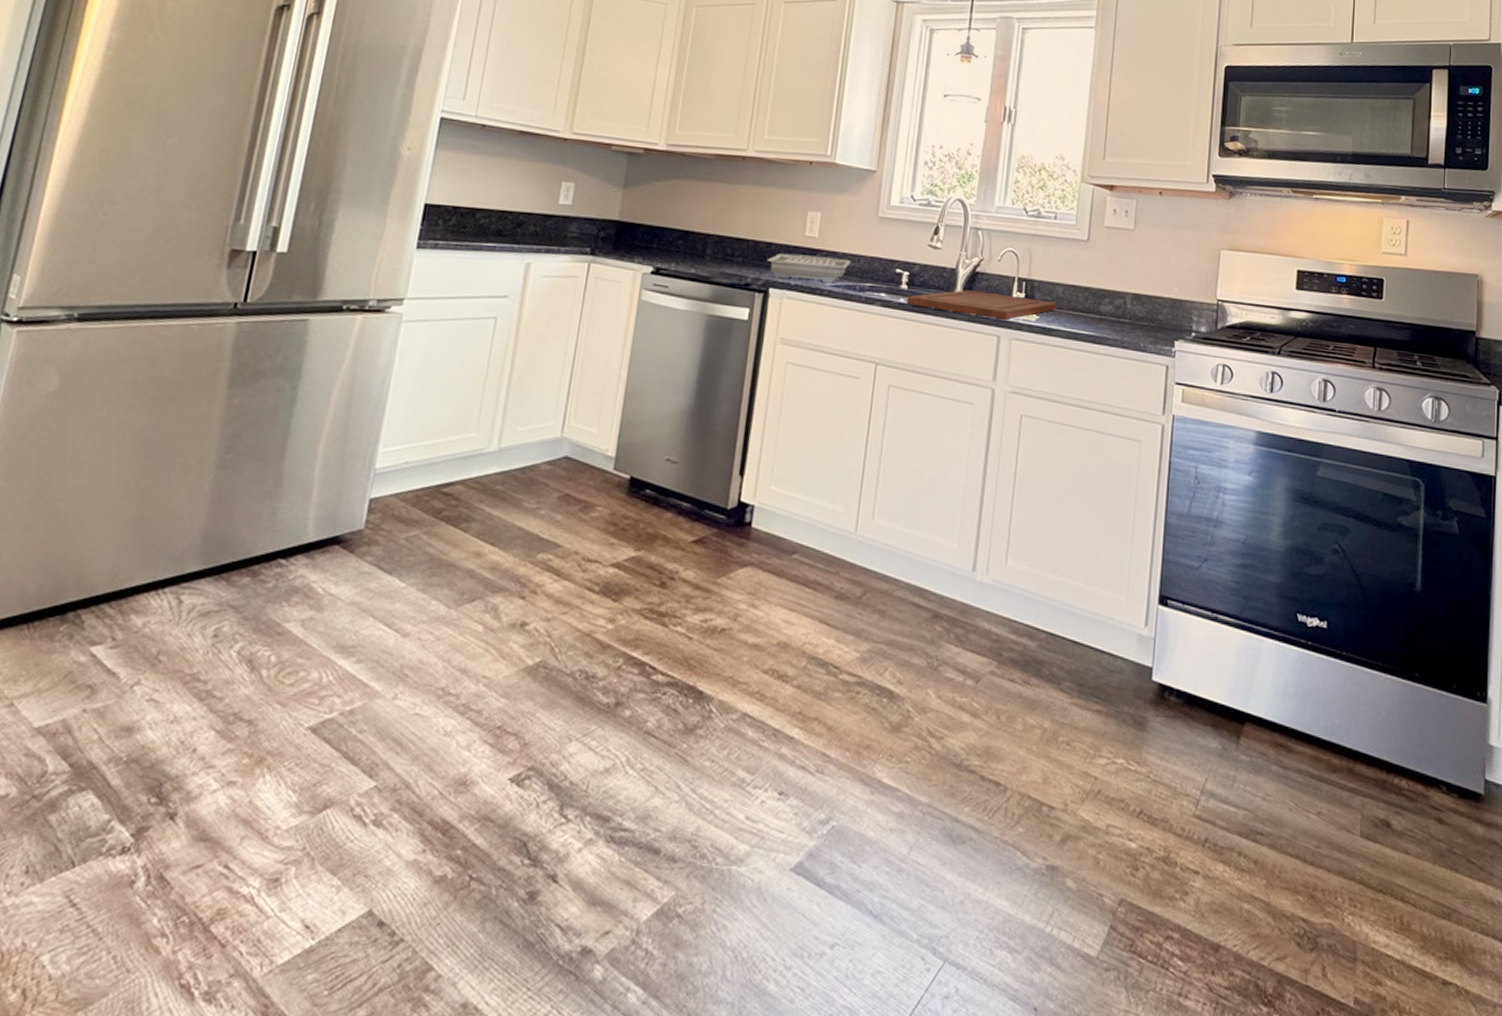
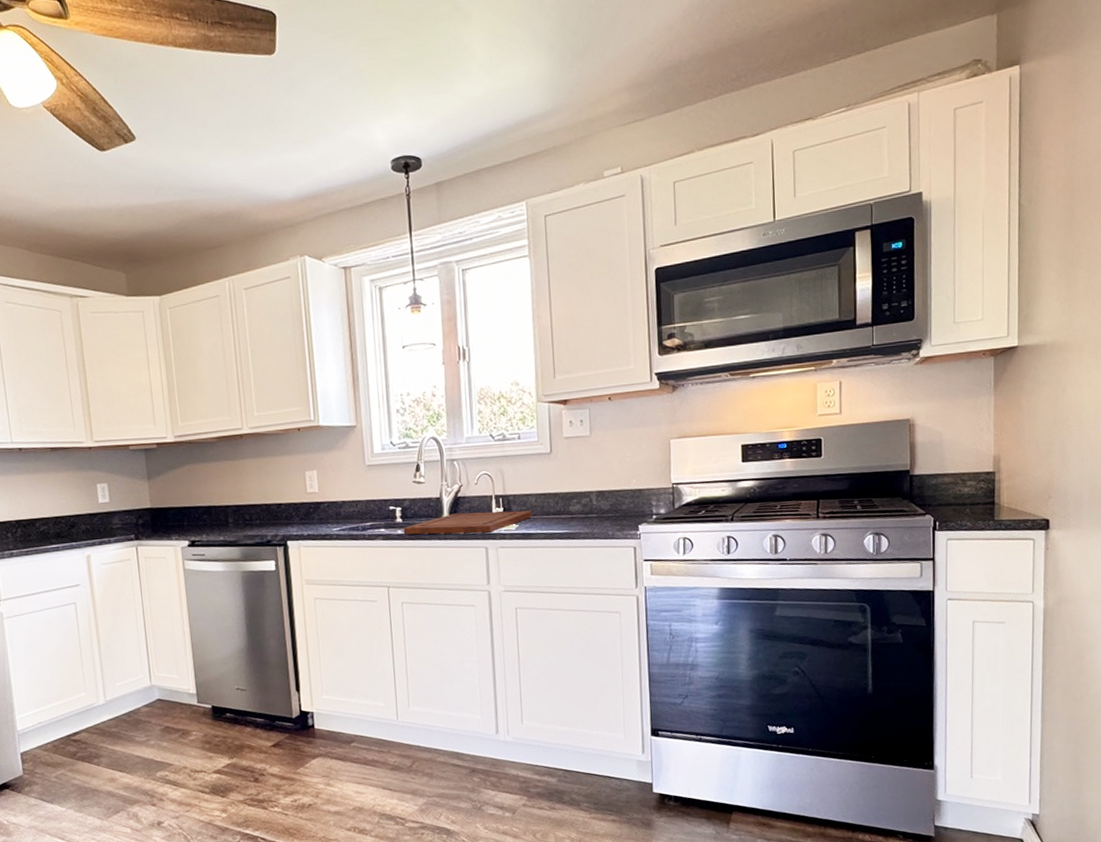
dish rack: present [767,253,851,284] -> none [280,506,351,532]

